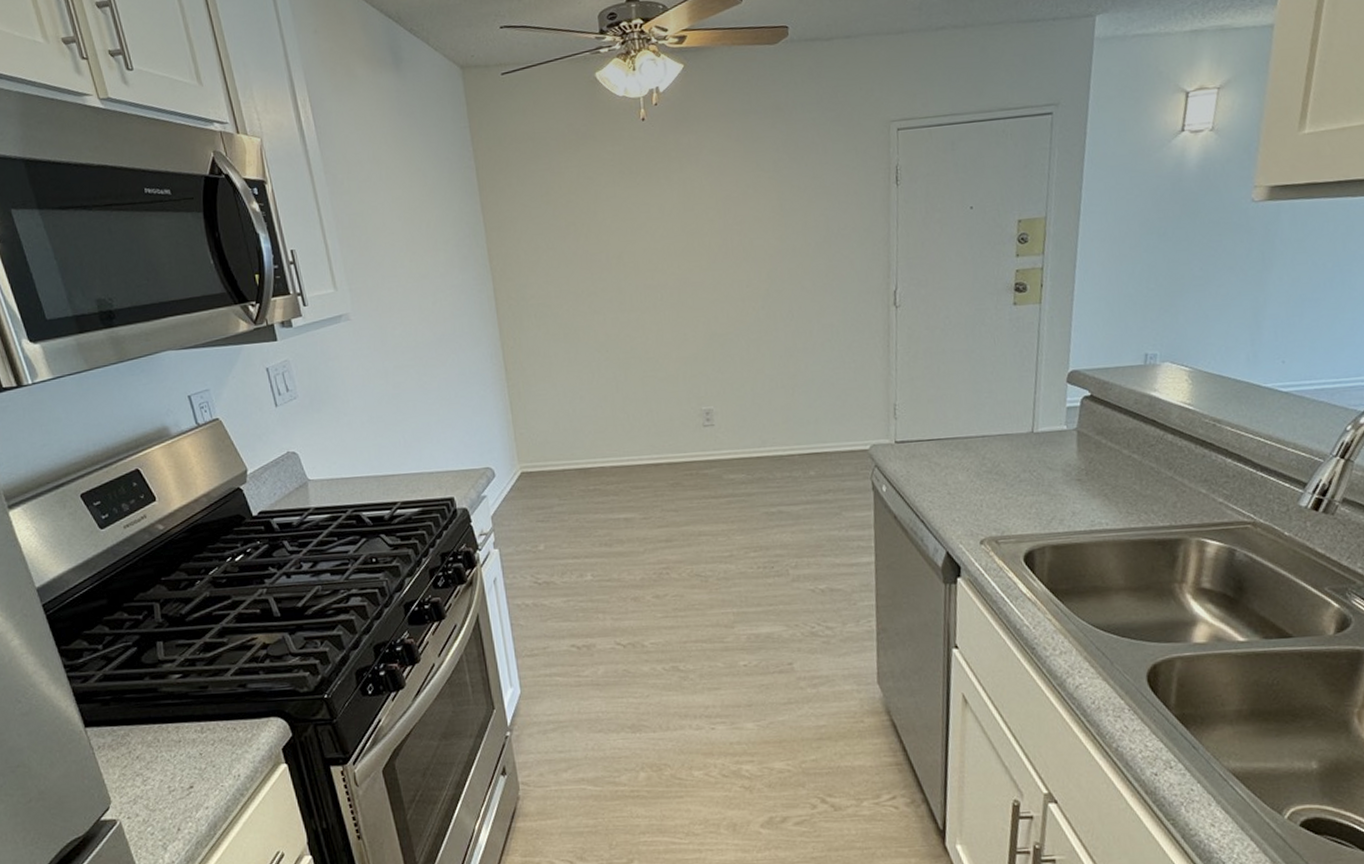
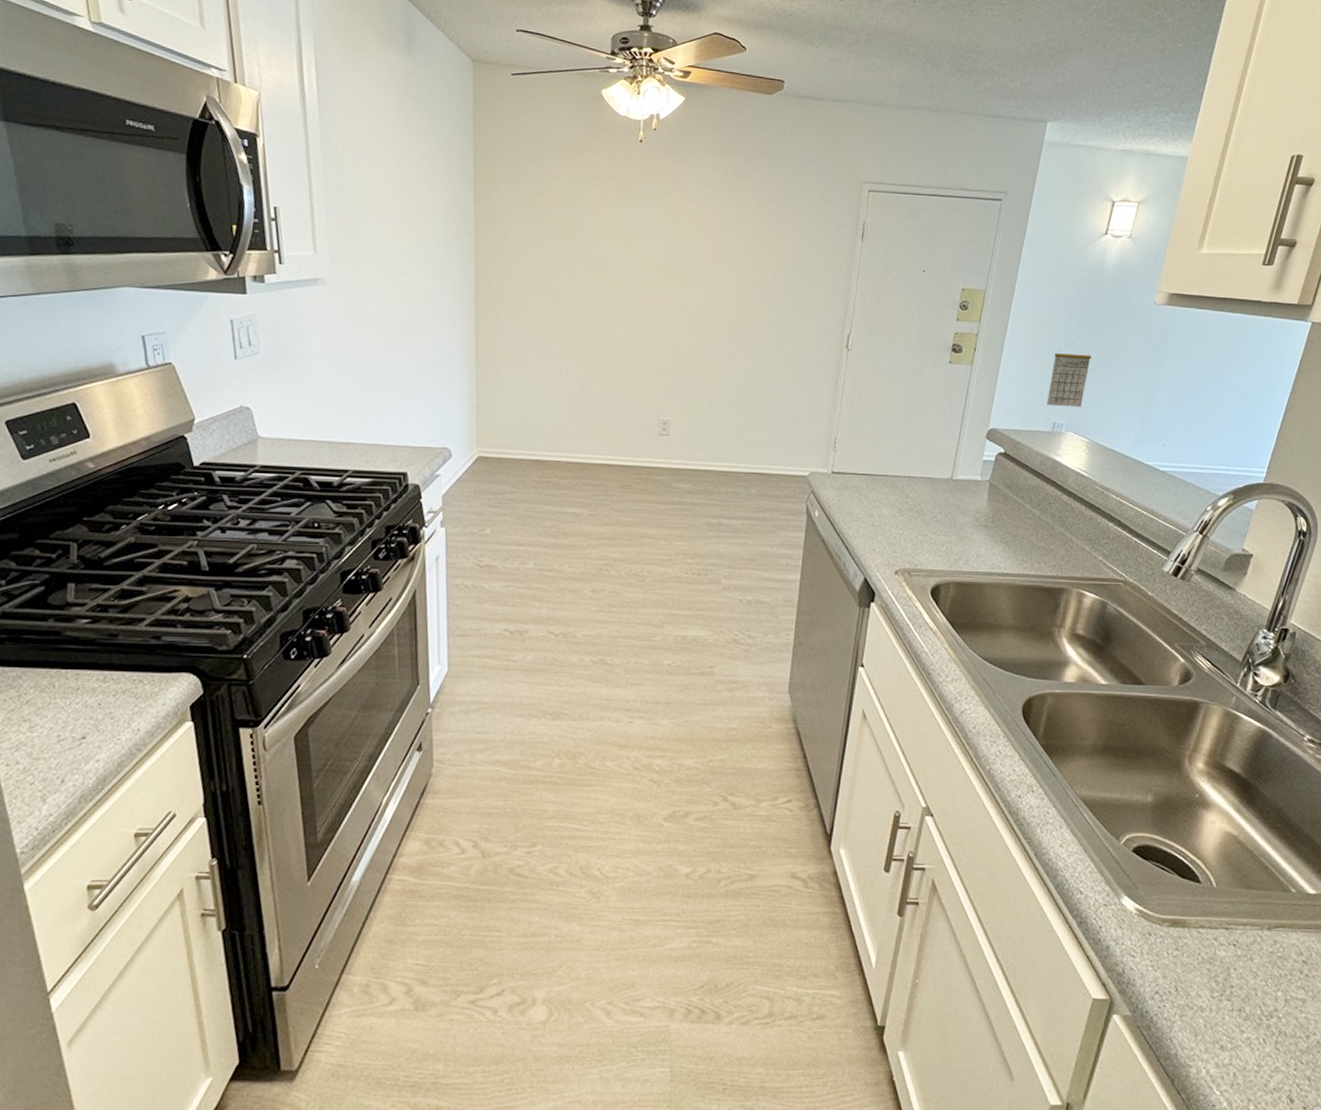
calendar: none [1134,259,1183,337] -> present [1047,342,1092,408]

